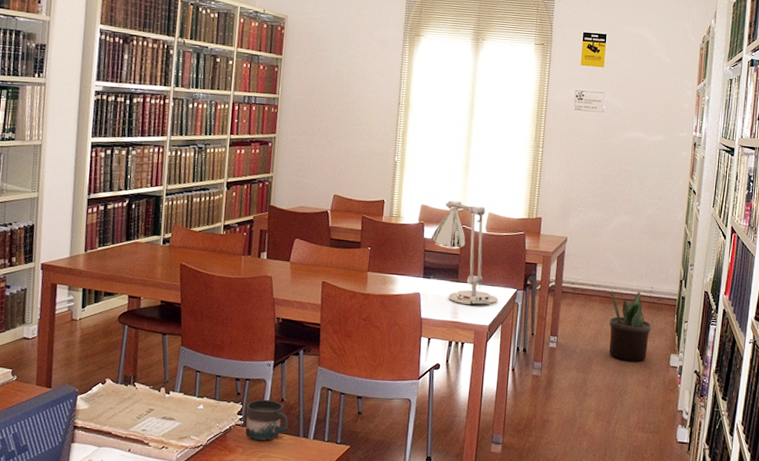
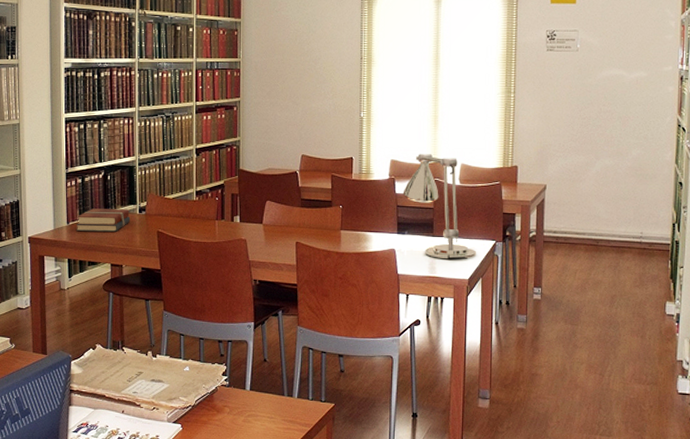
books: none [93,237,153,262] -> present [76,208,131,232]
mug: present [246,399,289,441] -> none [231,360,273,401]
planter: present [609,290,652,362] -> none [597,237,644,311]

